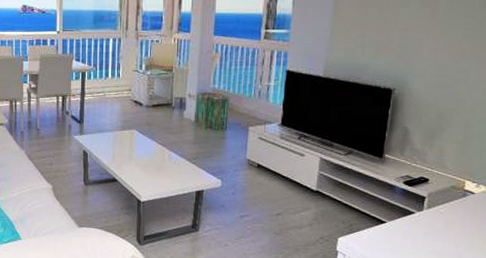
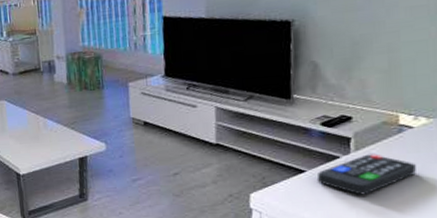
remote control: none [393,212,472,247] -> present [316,154,416,195]

